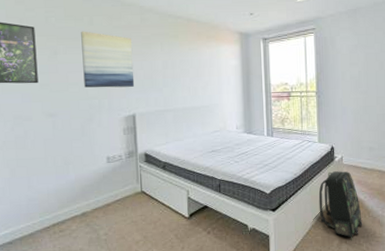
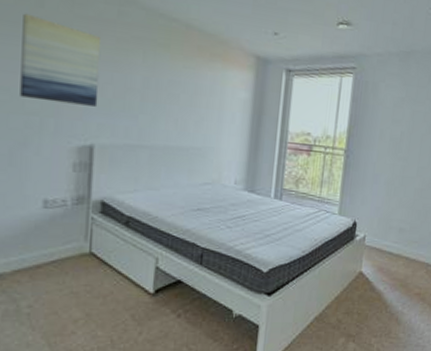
backpack: present [318,171,363,241] -> none [326,252,378,340]

